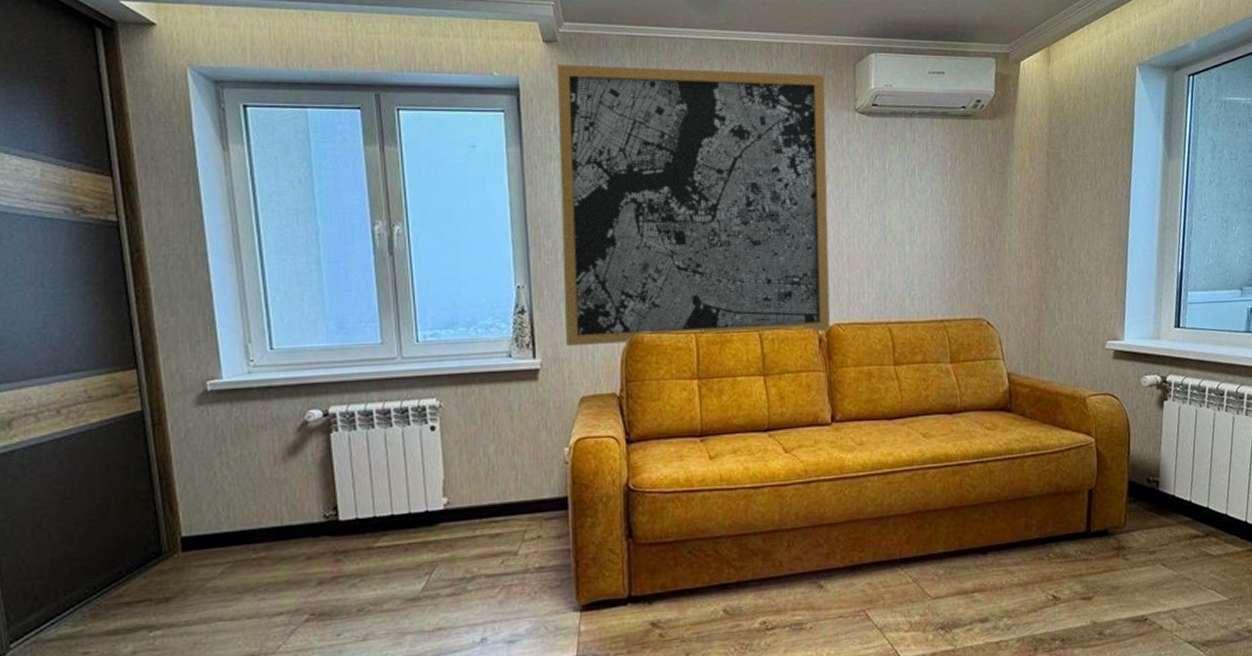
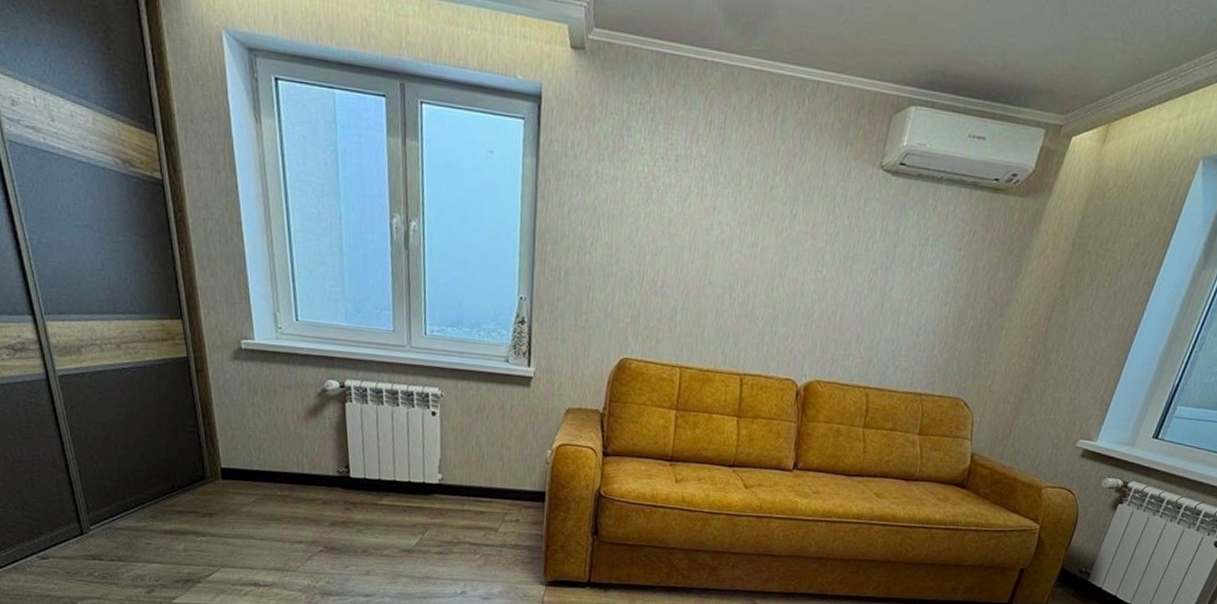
wall art: present [558,65,830,346] -> none [560,75,856,386]

